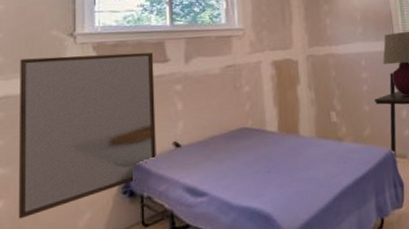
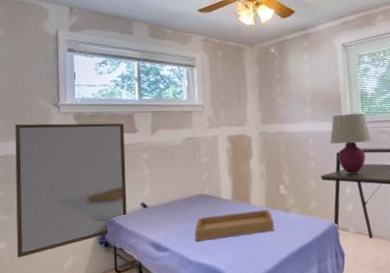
serving tray: none [236,140,326,182] -> present [195,210,274,241]

